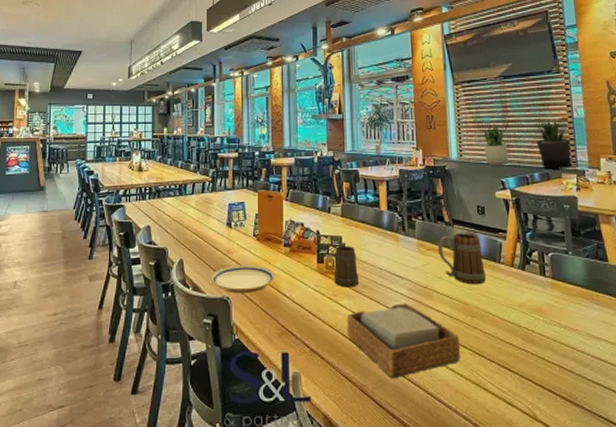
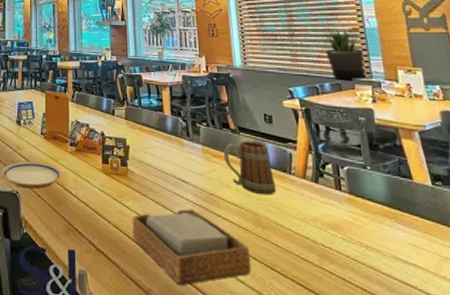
beer mug: present [333,244,360,288] -> none [118,146,144,190]
planter: present [483,124,509,165] -> none [268,33,296,74]

